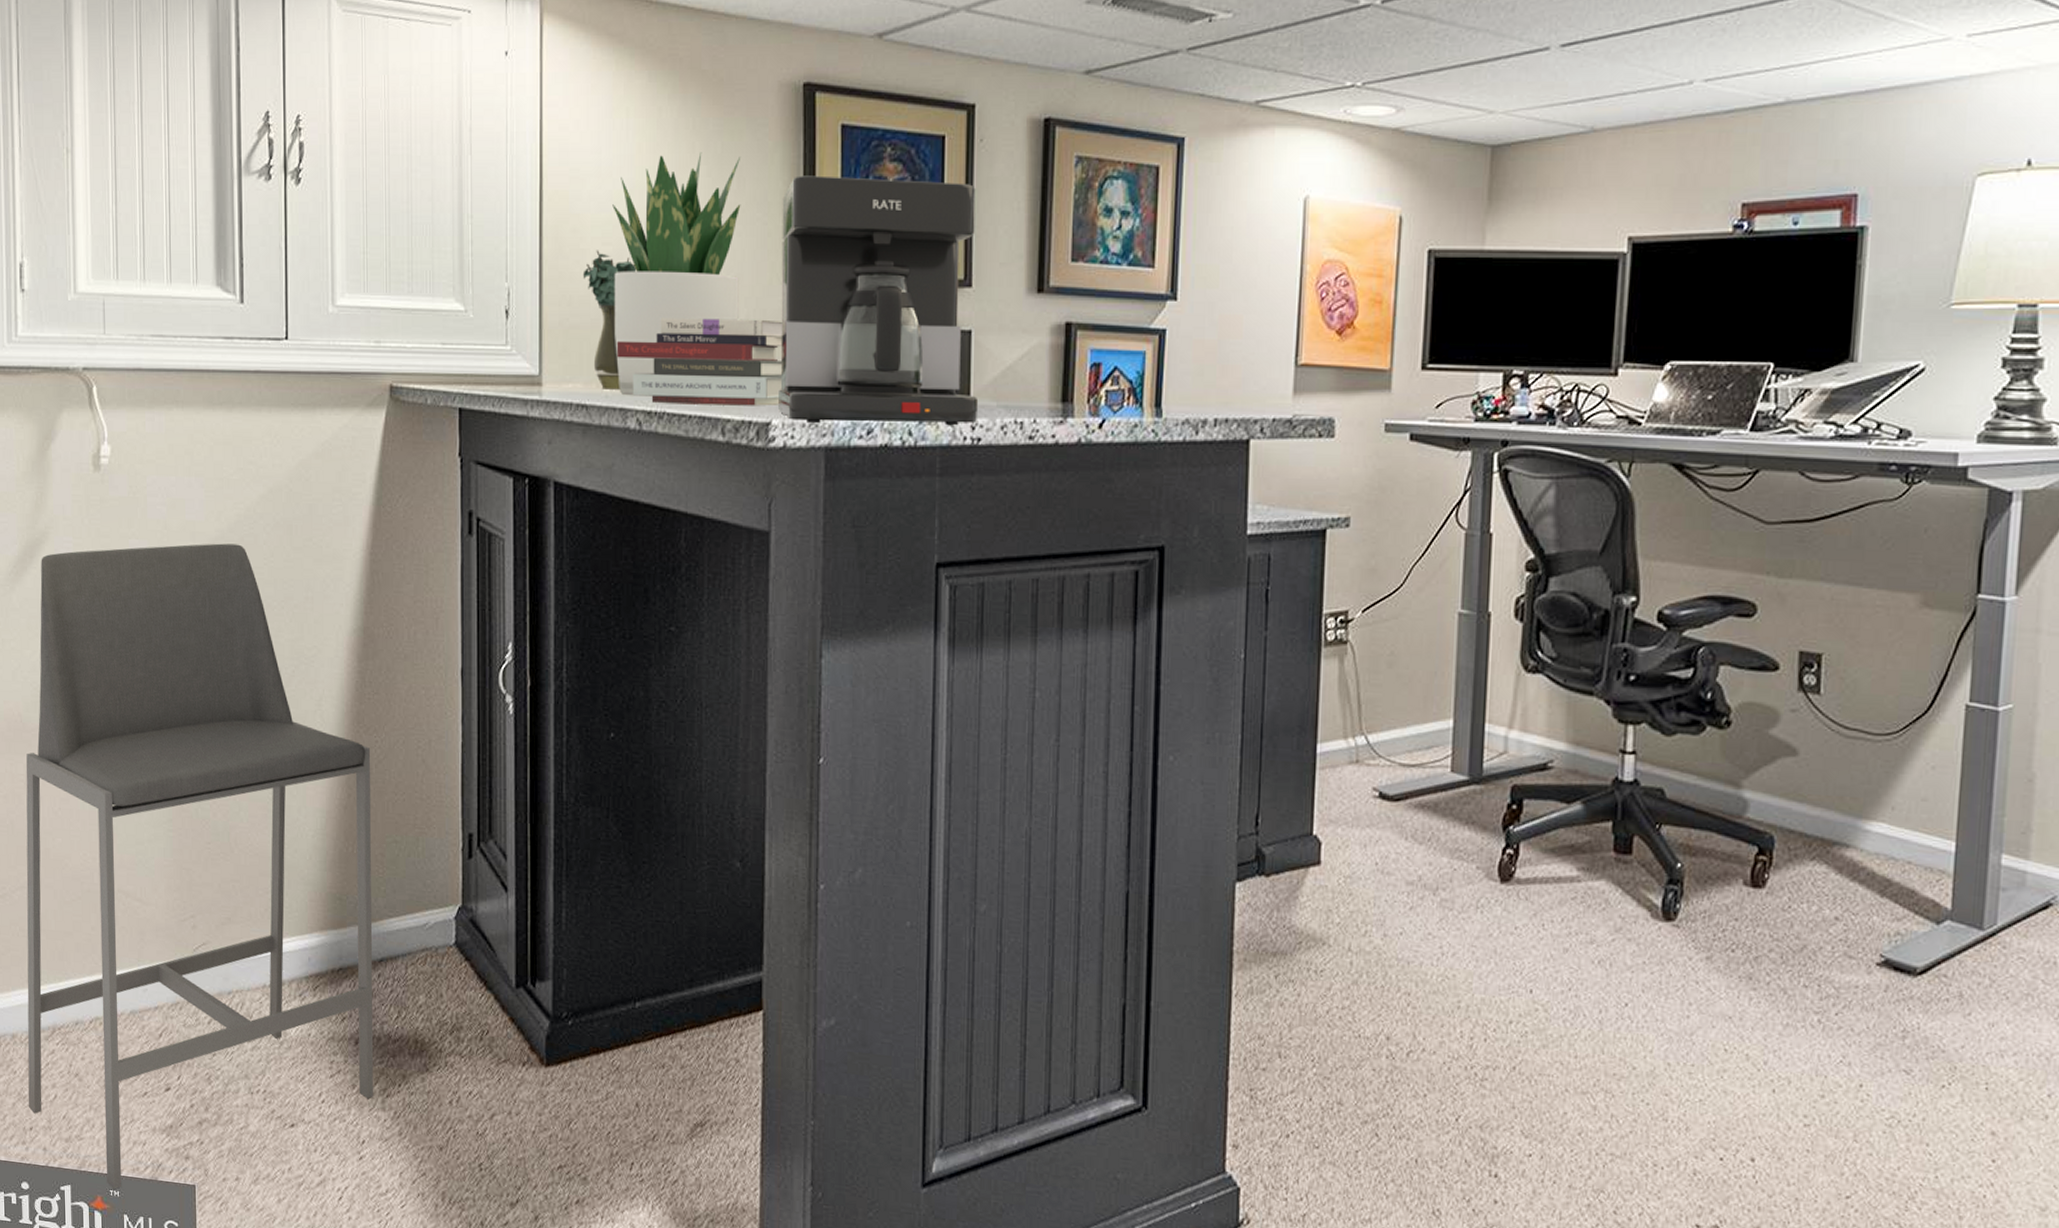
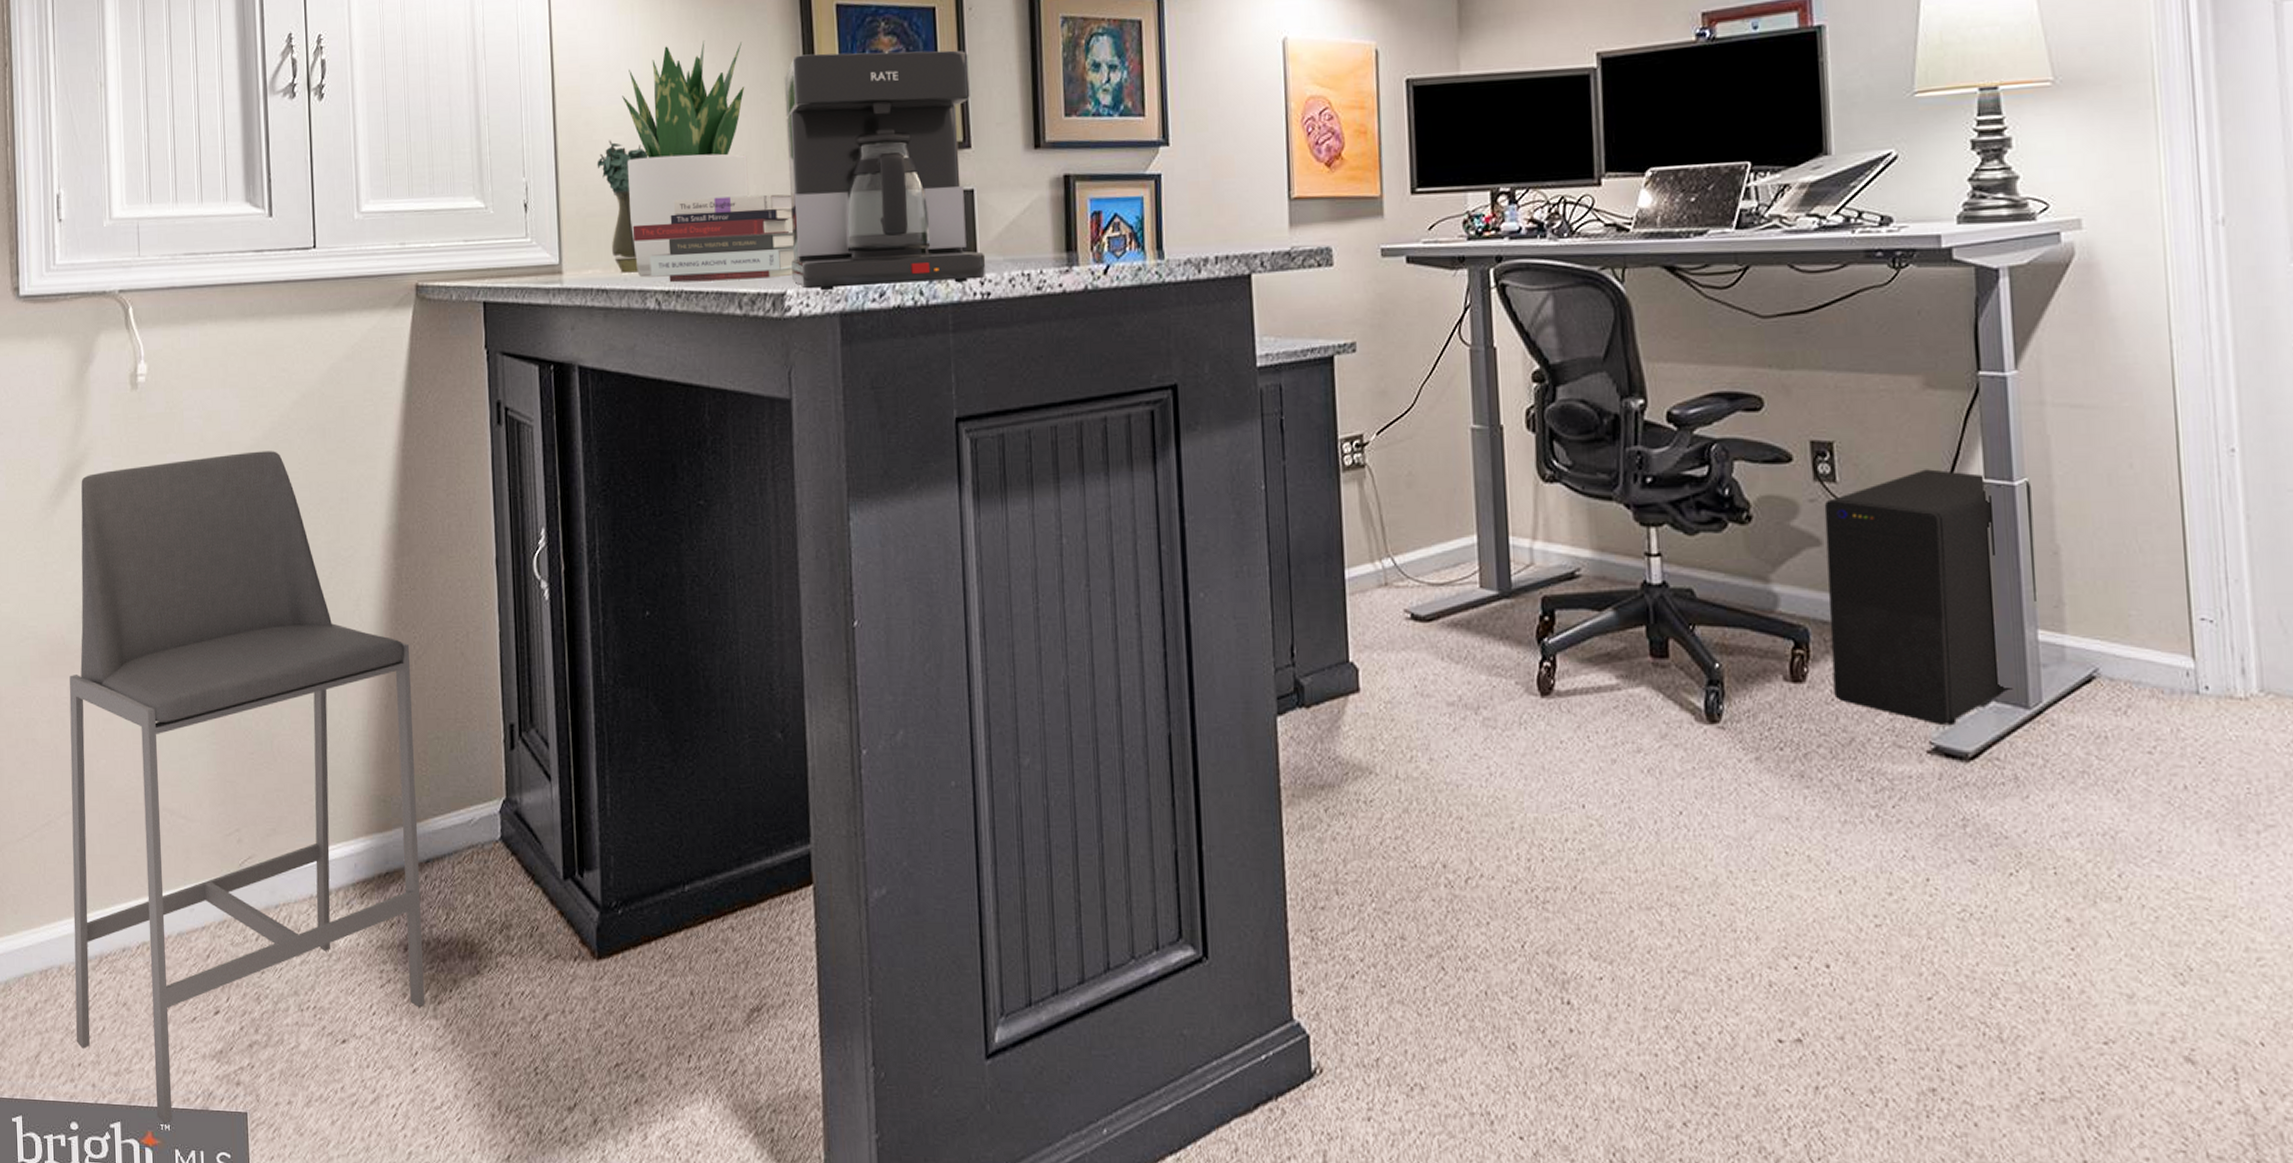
computer tower: none [1792,688,2015,940] -> present [1824,469,2036,724]

